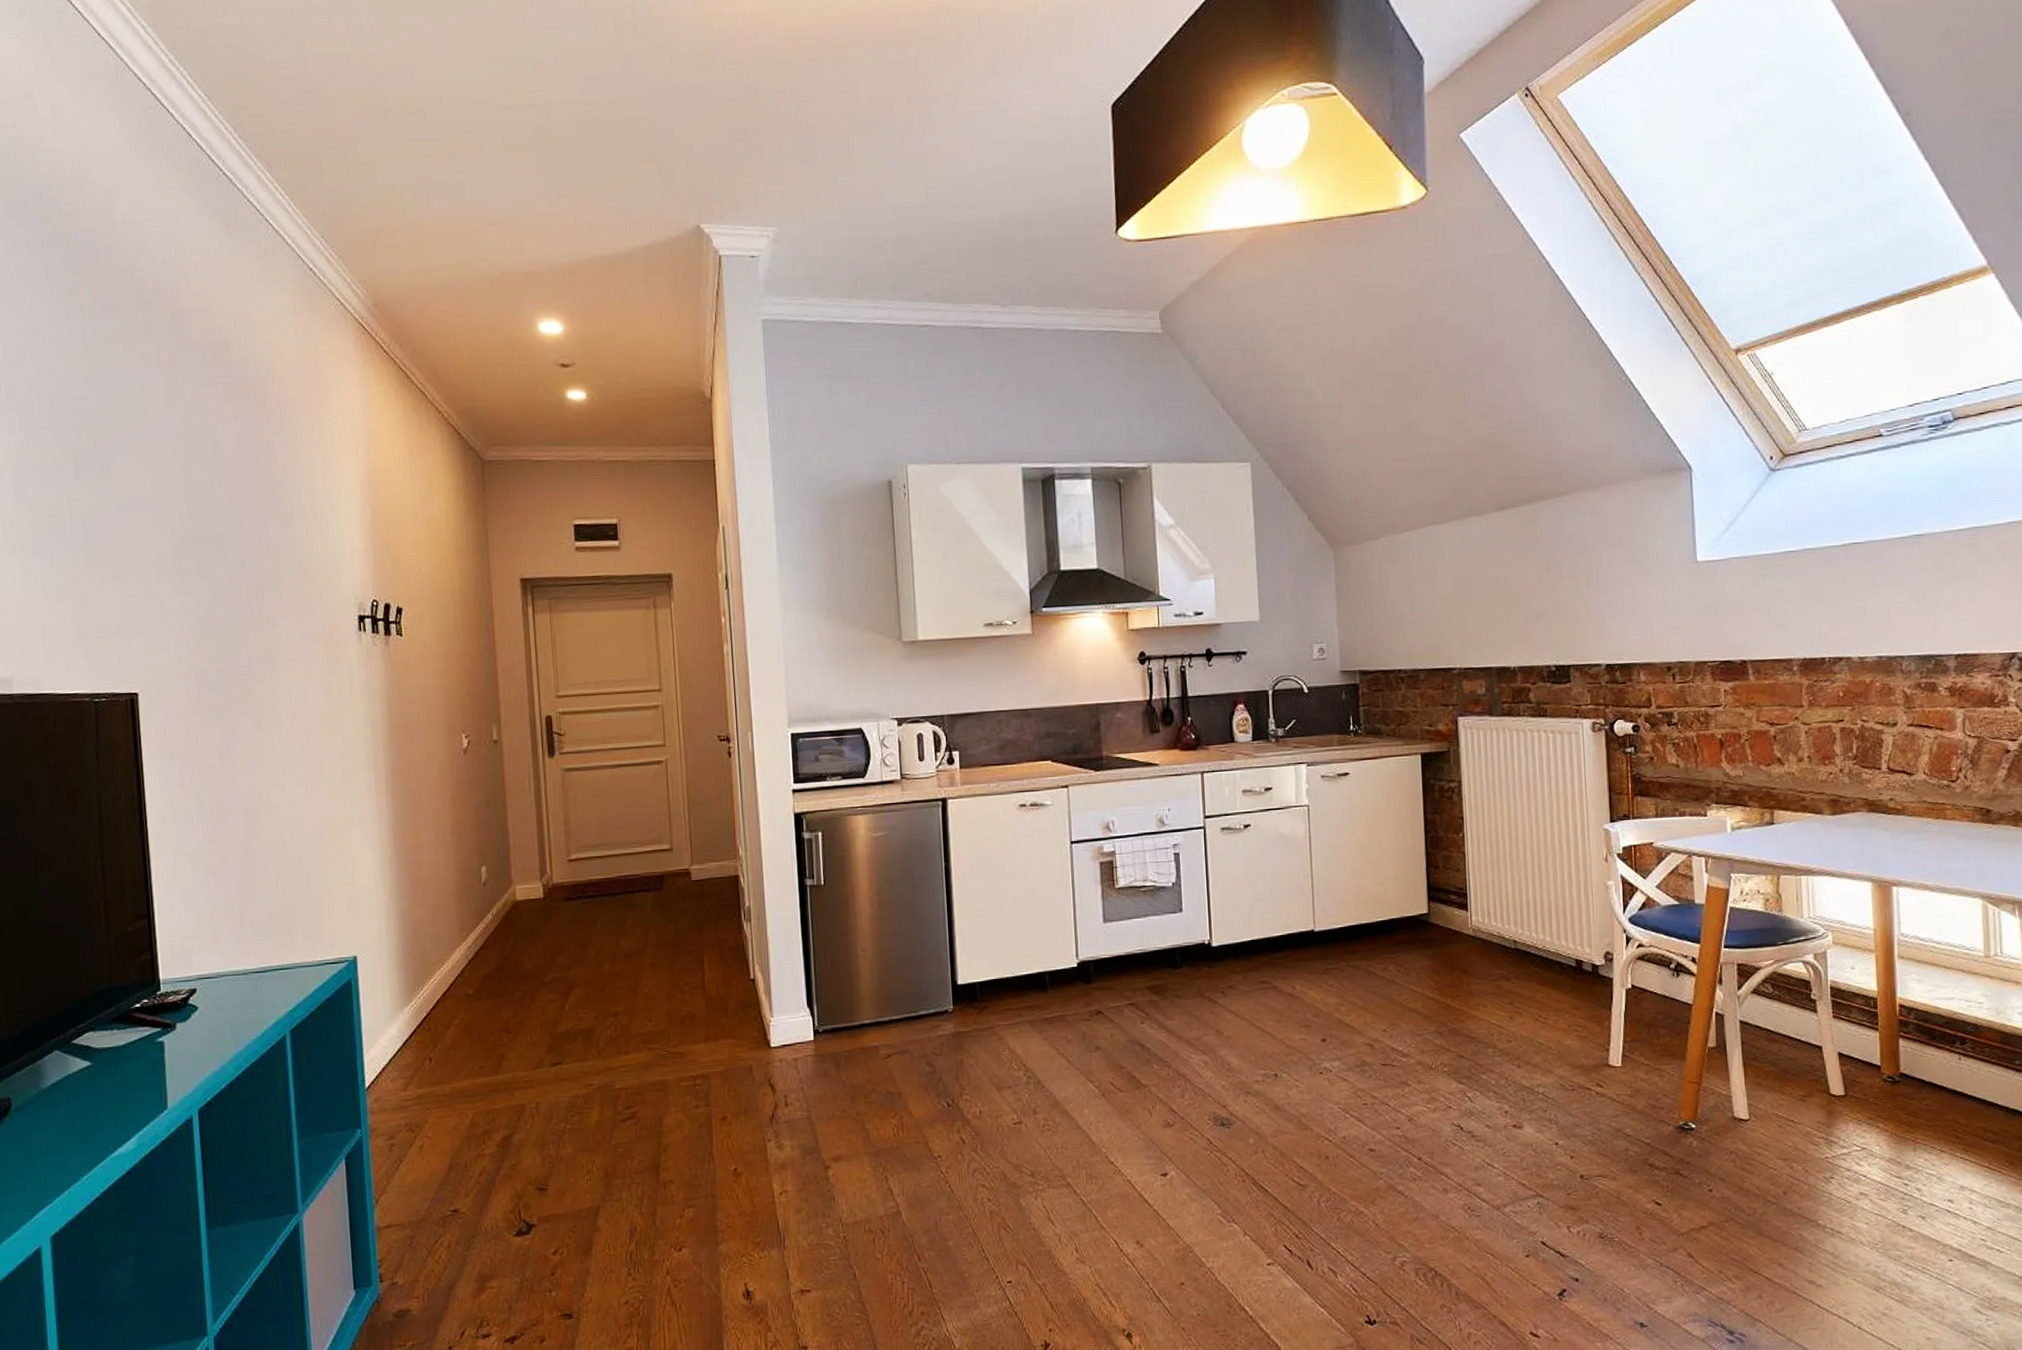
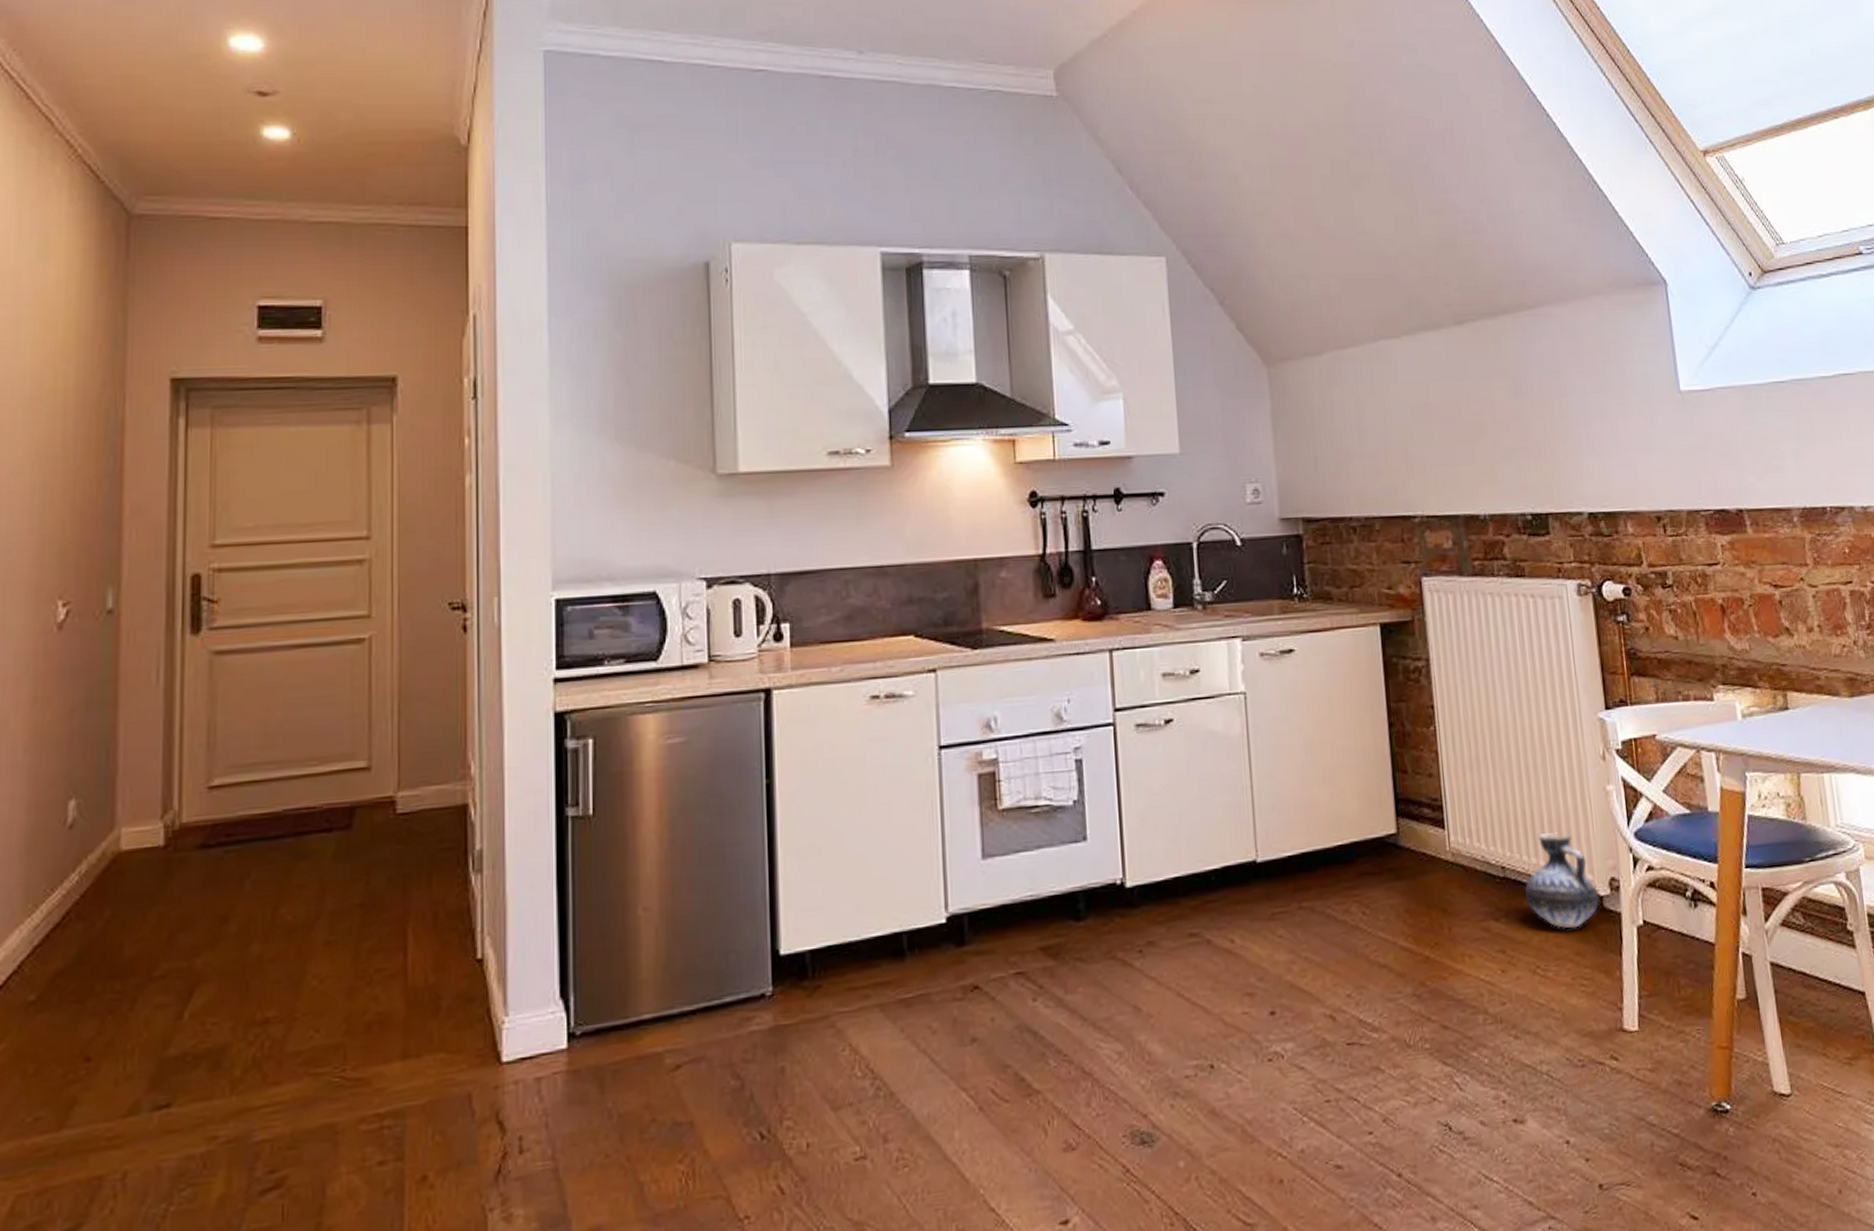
ceramic jug: none [1532,915,1595,989] -> present [1525,831,1599,929]

